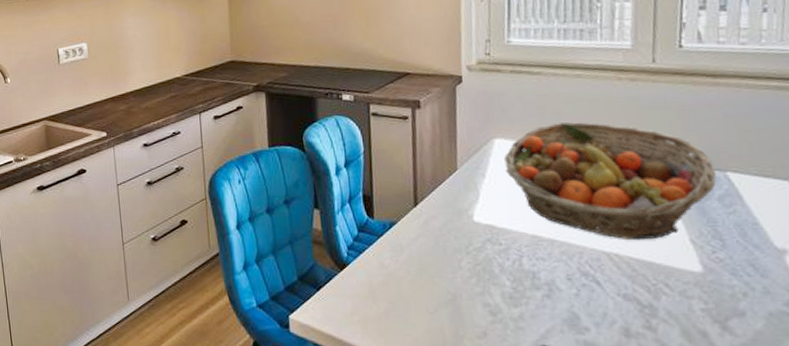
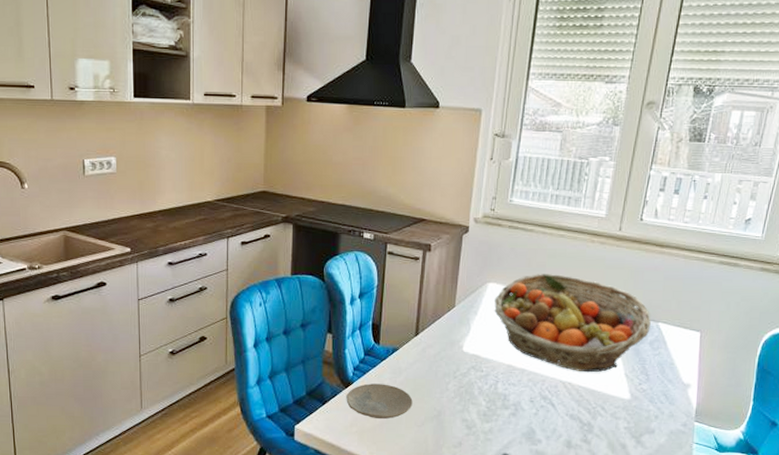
plate: none [342,264,421,305] -> present [346,383,413,419]

